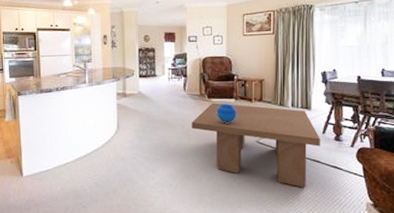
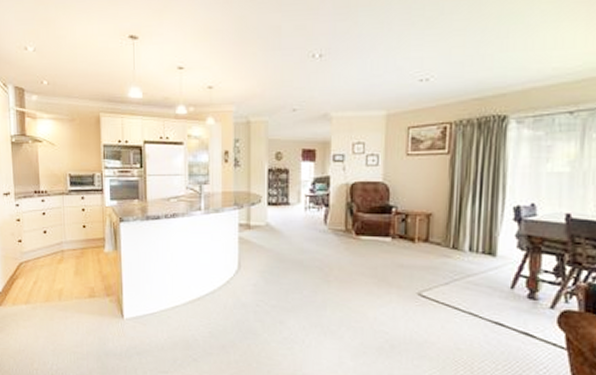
coffee table: present [191,102,320,188] -> none [332,241,507,358]
decorative sphere: present [216,103,238,123] -> none [365,243,394,269]

